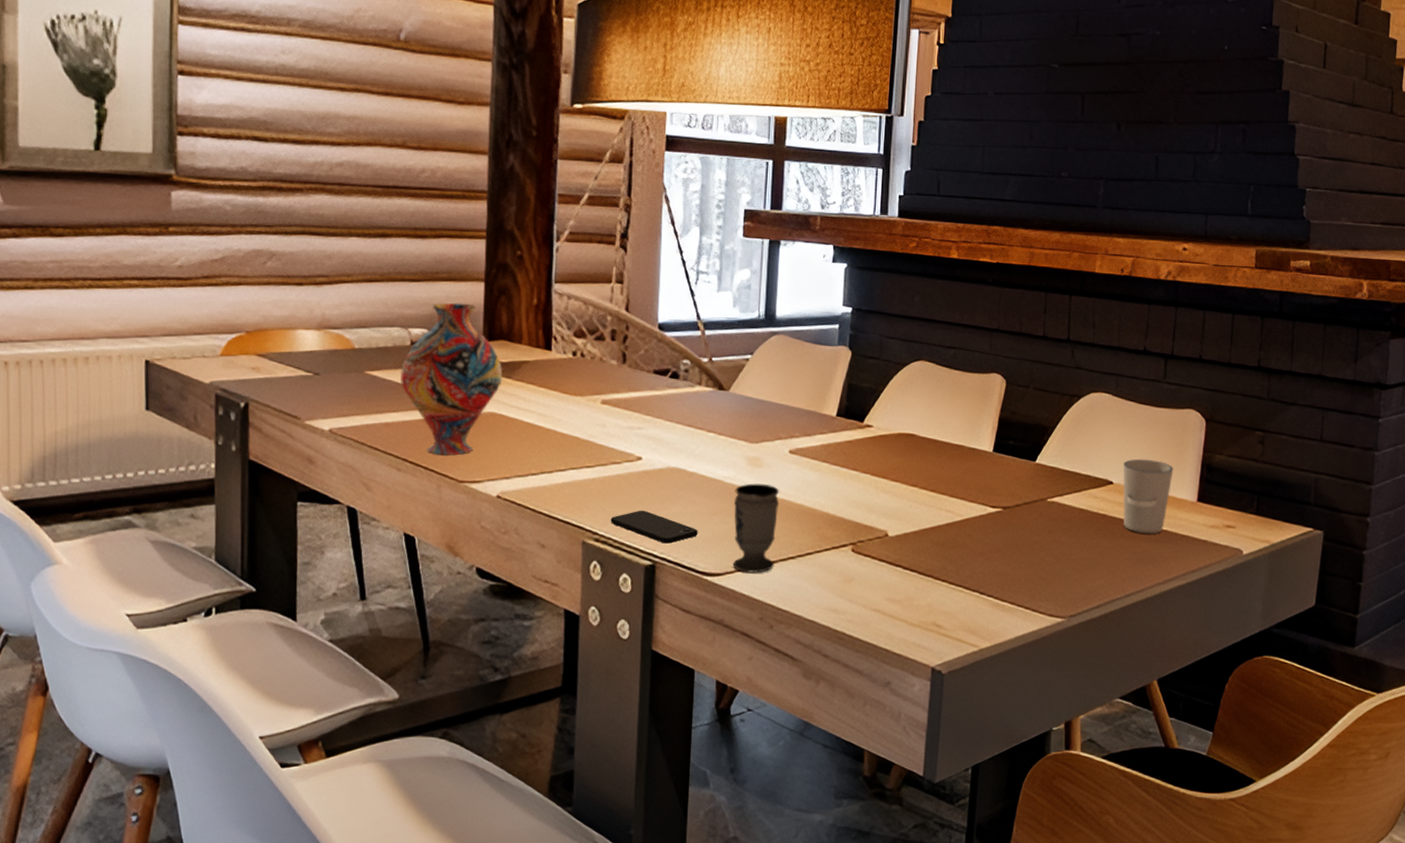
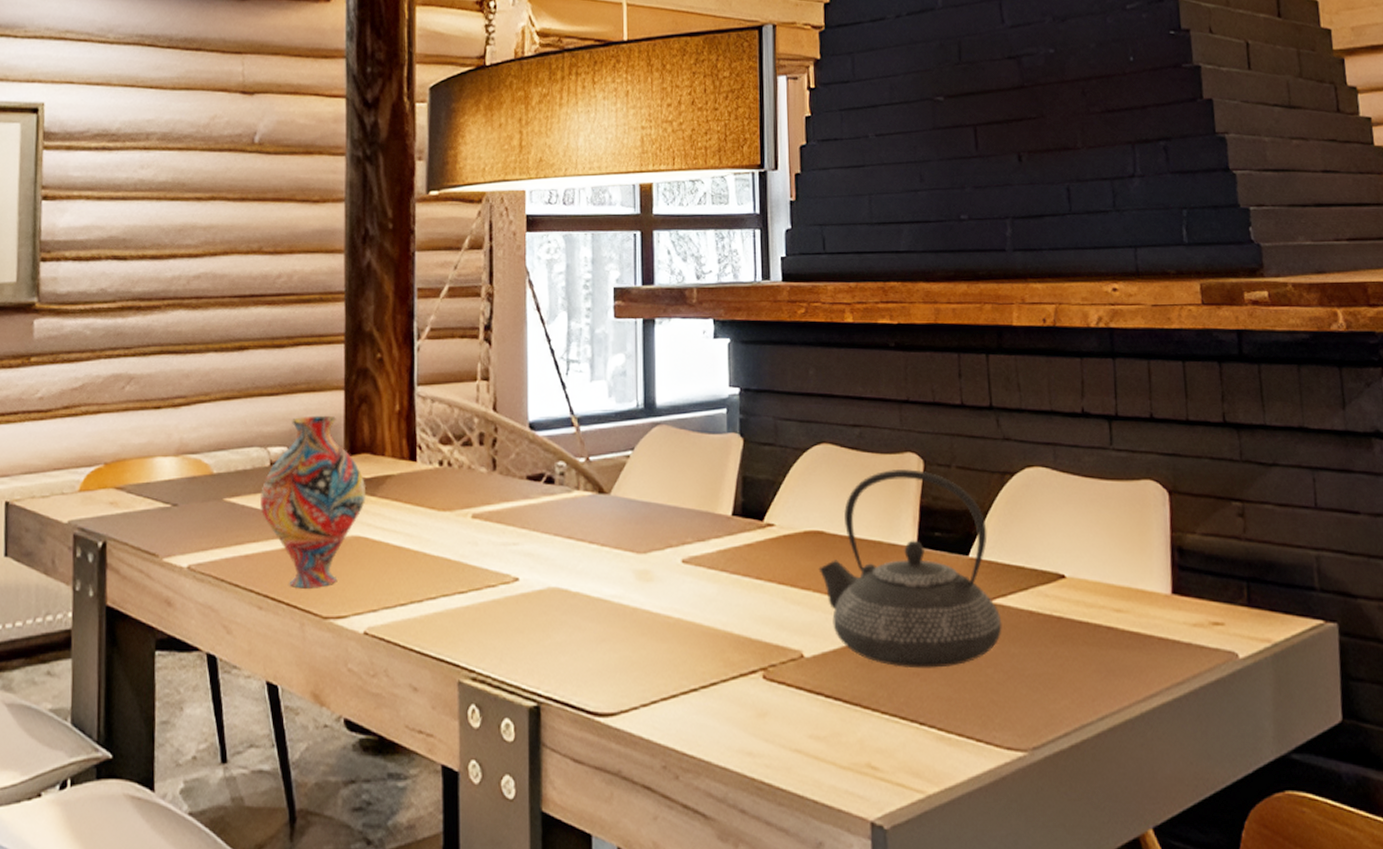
smartphone: present [610,510,698,544] -> none [488,640,586,680]
cup: present [732,483,780,573] -> none [624,601,676,711]
teapot: none [907,387,1057,550] -> present [818,469,1002,669]
cup: present [1123,459,1174,534] -> none [1074,544,1138,639]

